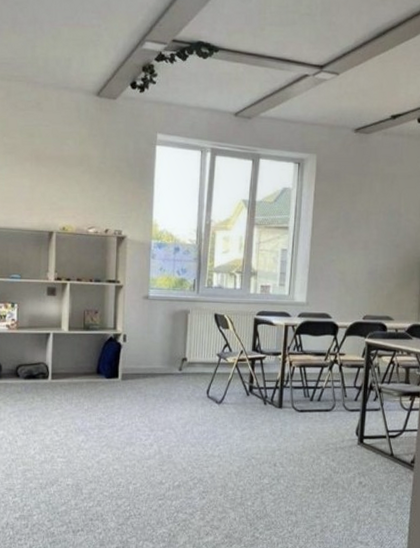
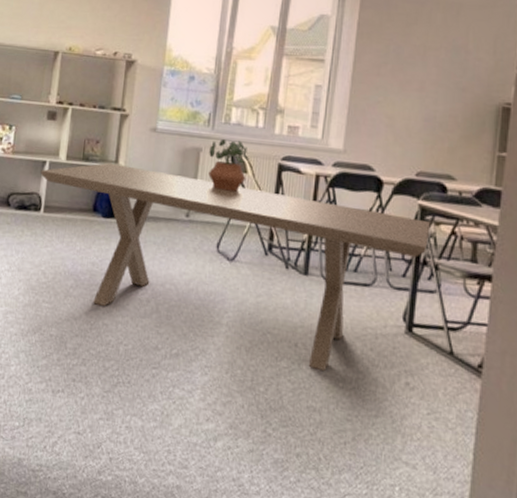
dining table: none [45,330,375,483] -> present [40,162,431,372]
potted plant: none [196,301,230,345] -> present [208,139,249,192]

